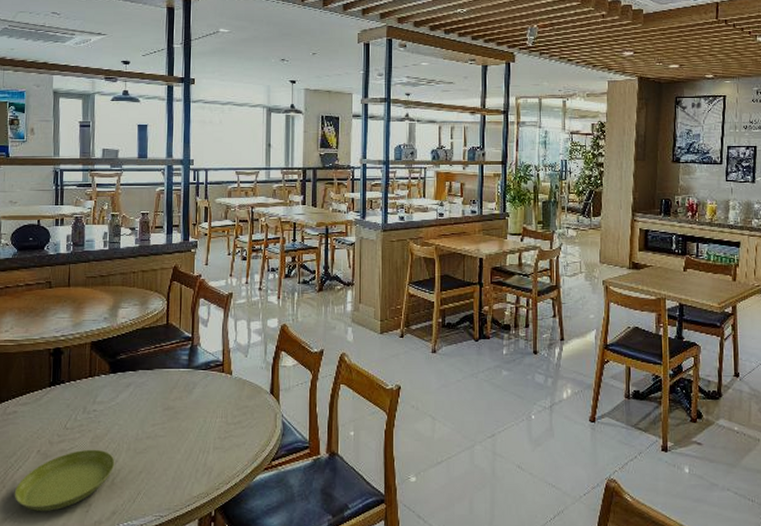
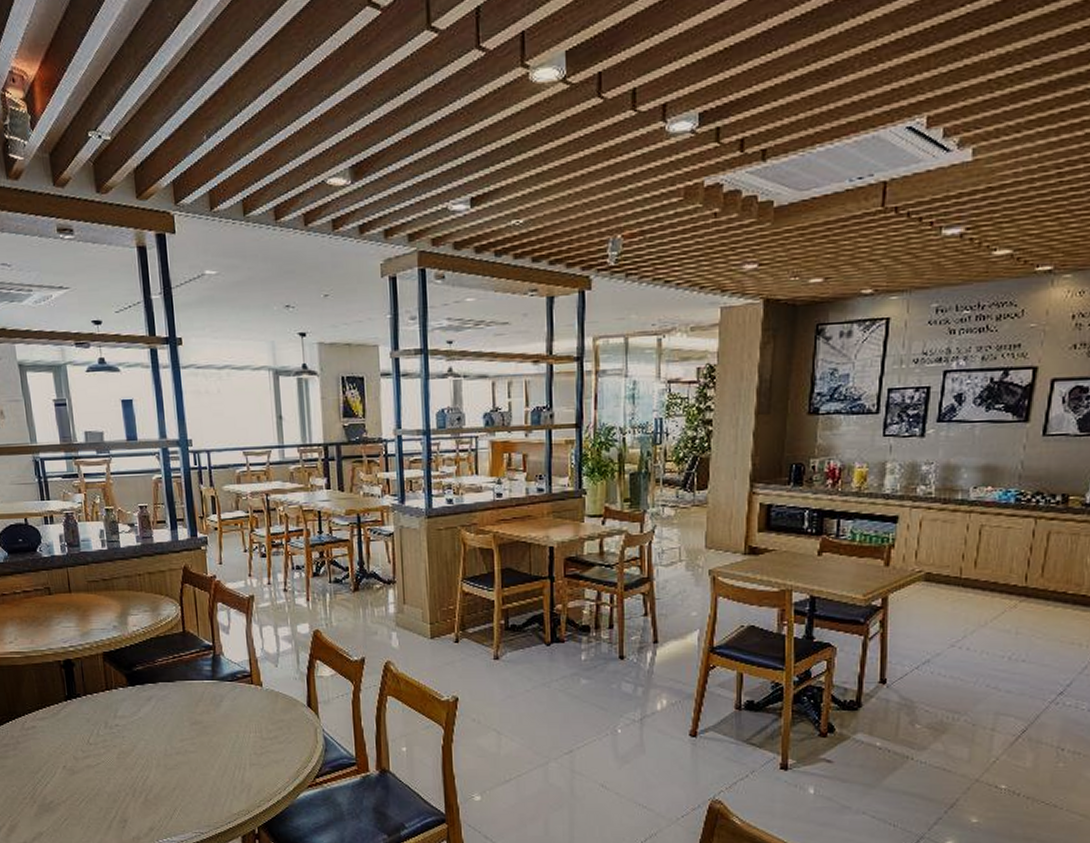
saucer: present [14,449,115,512] -> none [46,765,146,827]

